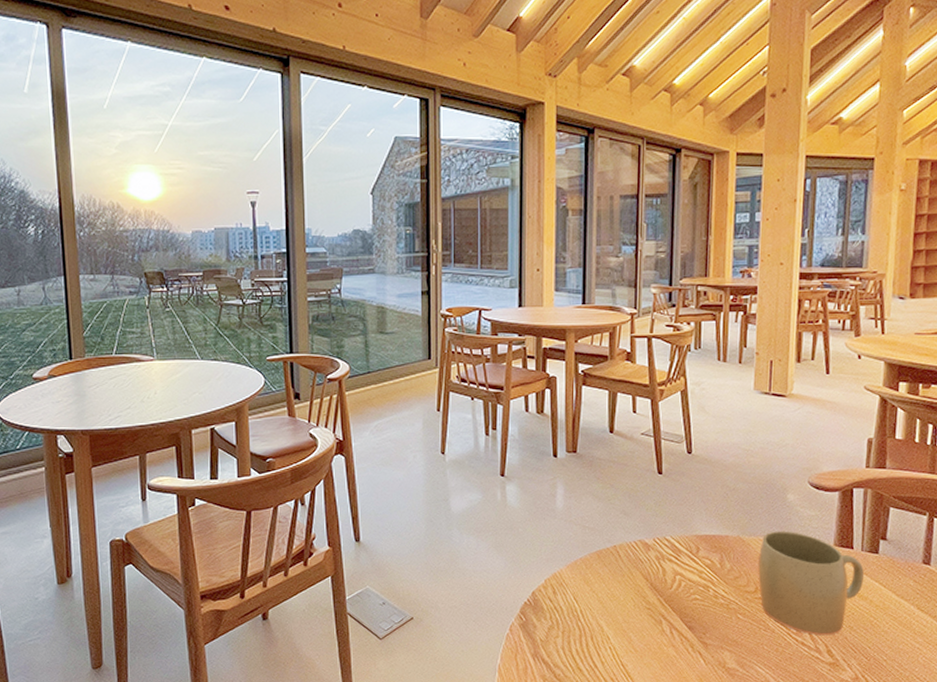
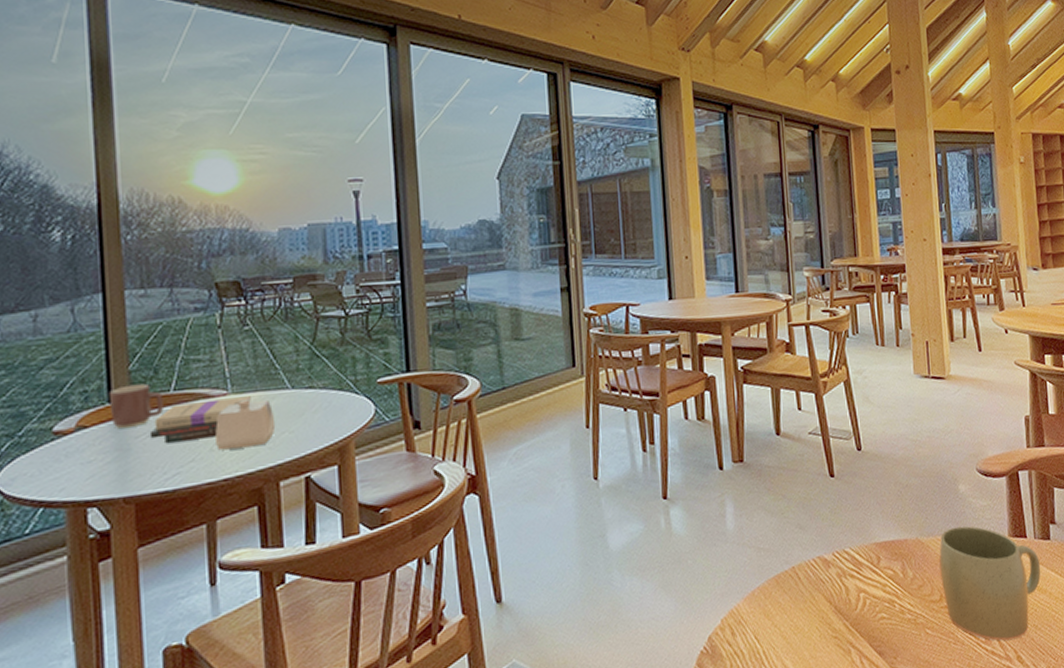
mug: none [70,347,108,379] -> present [108,383,164,428]
books: none [98,362,171,394] -> present [149,396,251,444]
sugar bowl: none [145,365,189,402] -> present [215,399,276,451]

